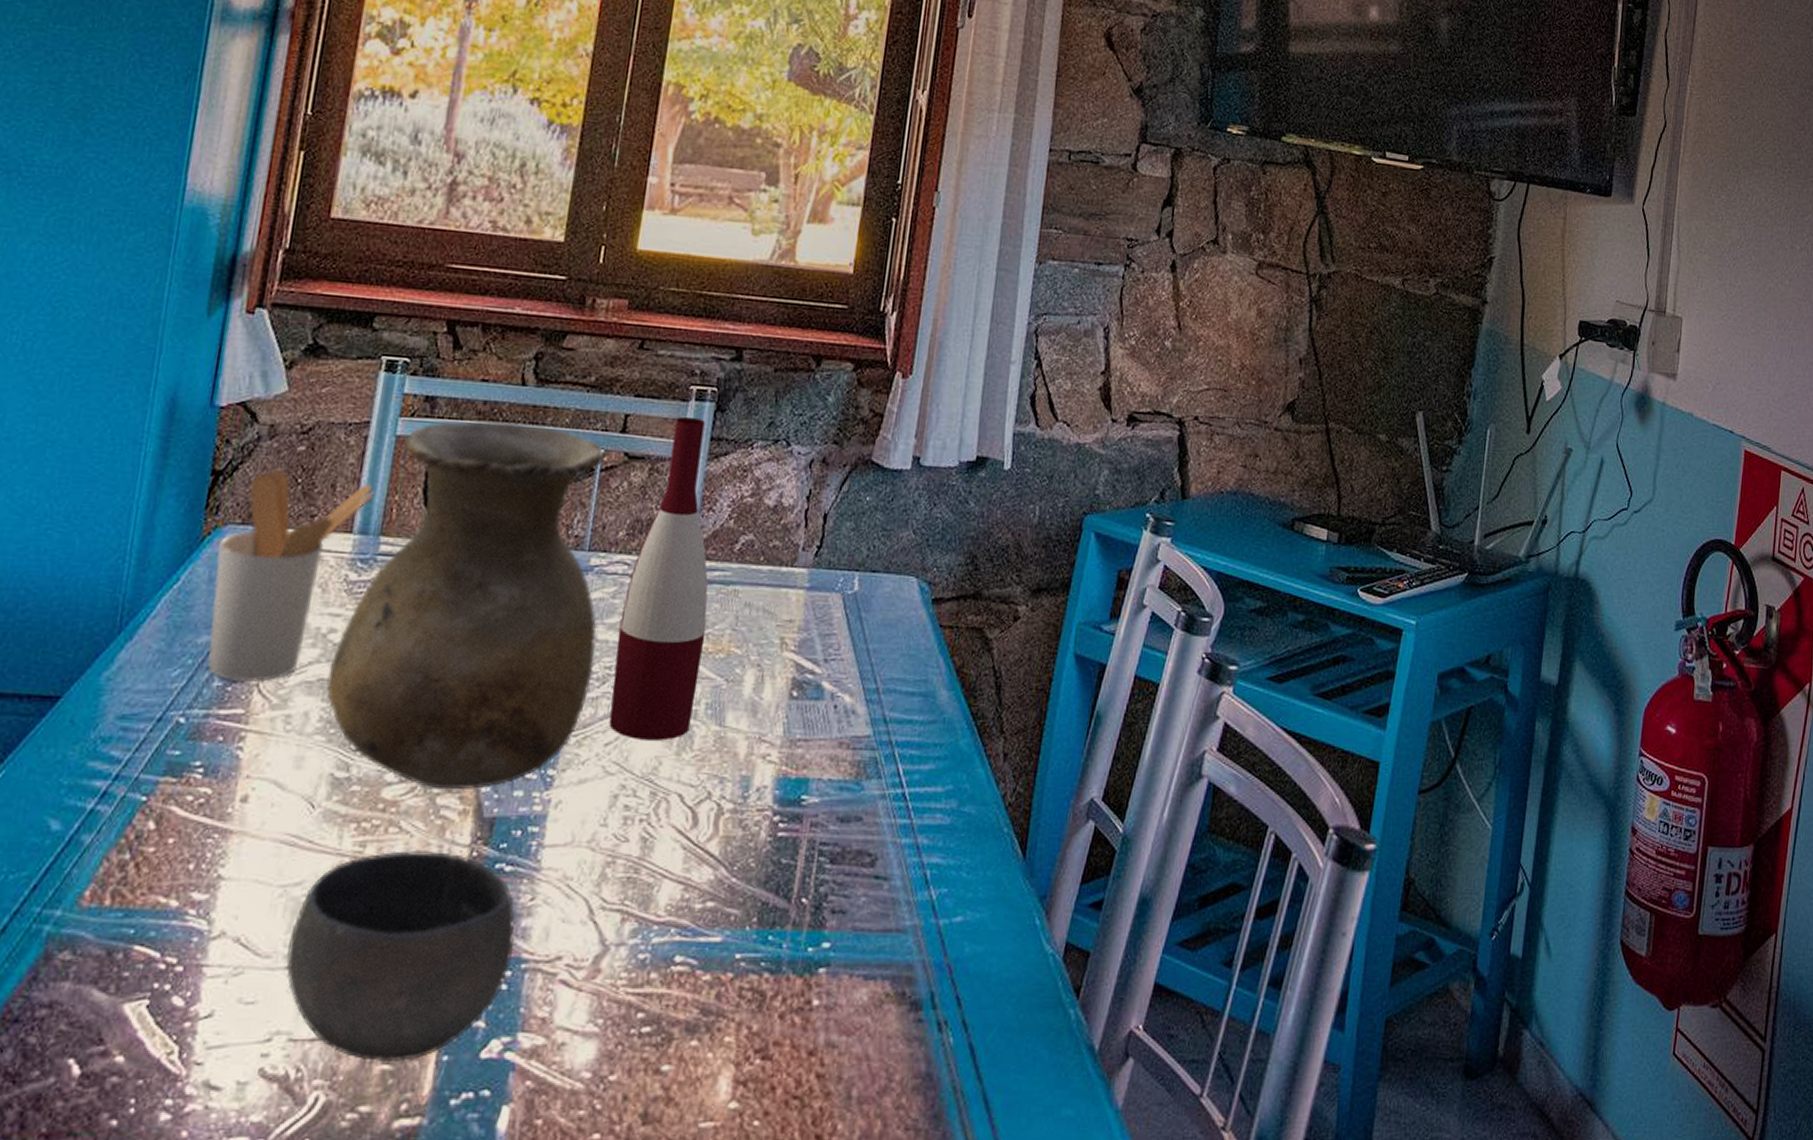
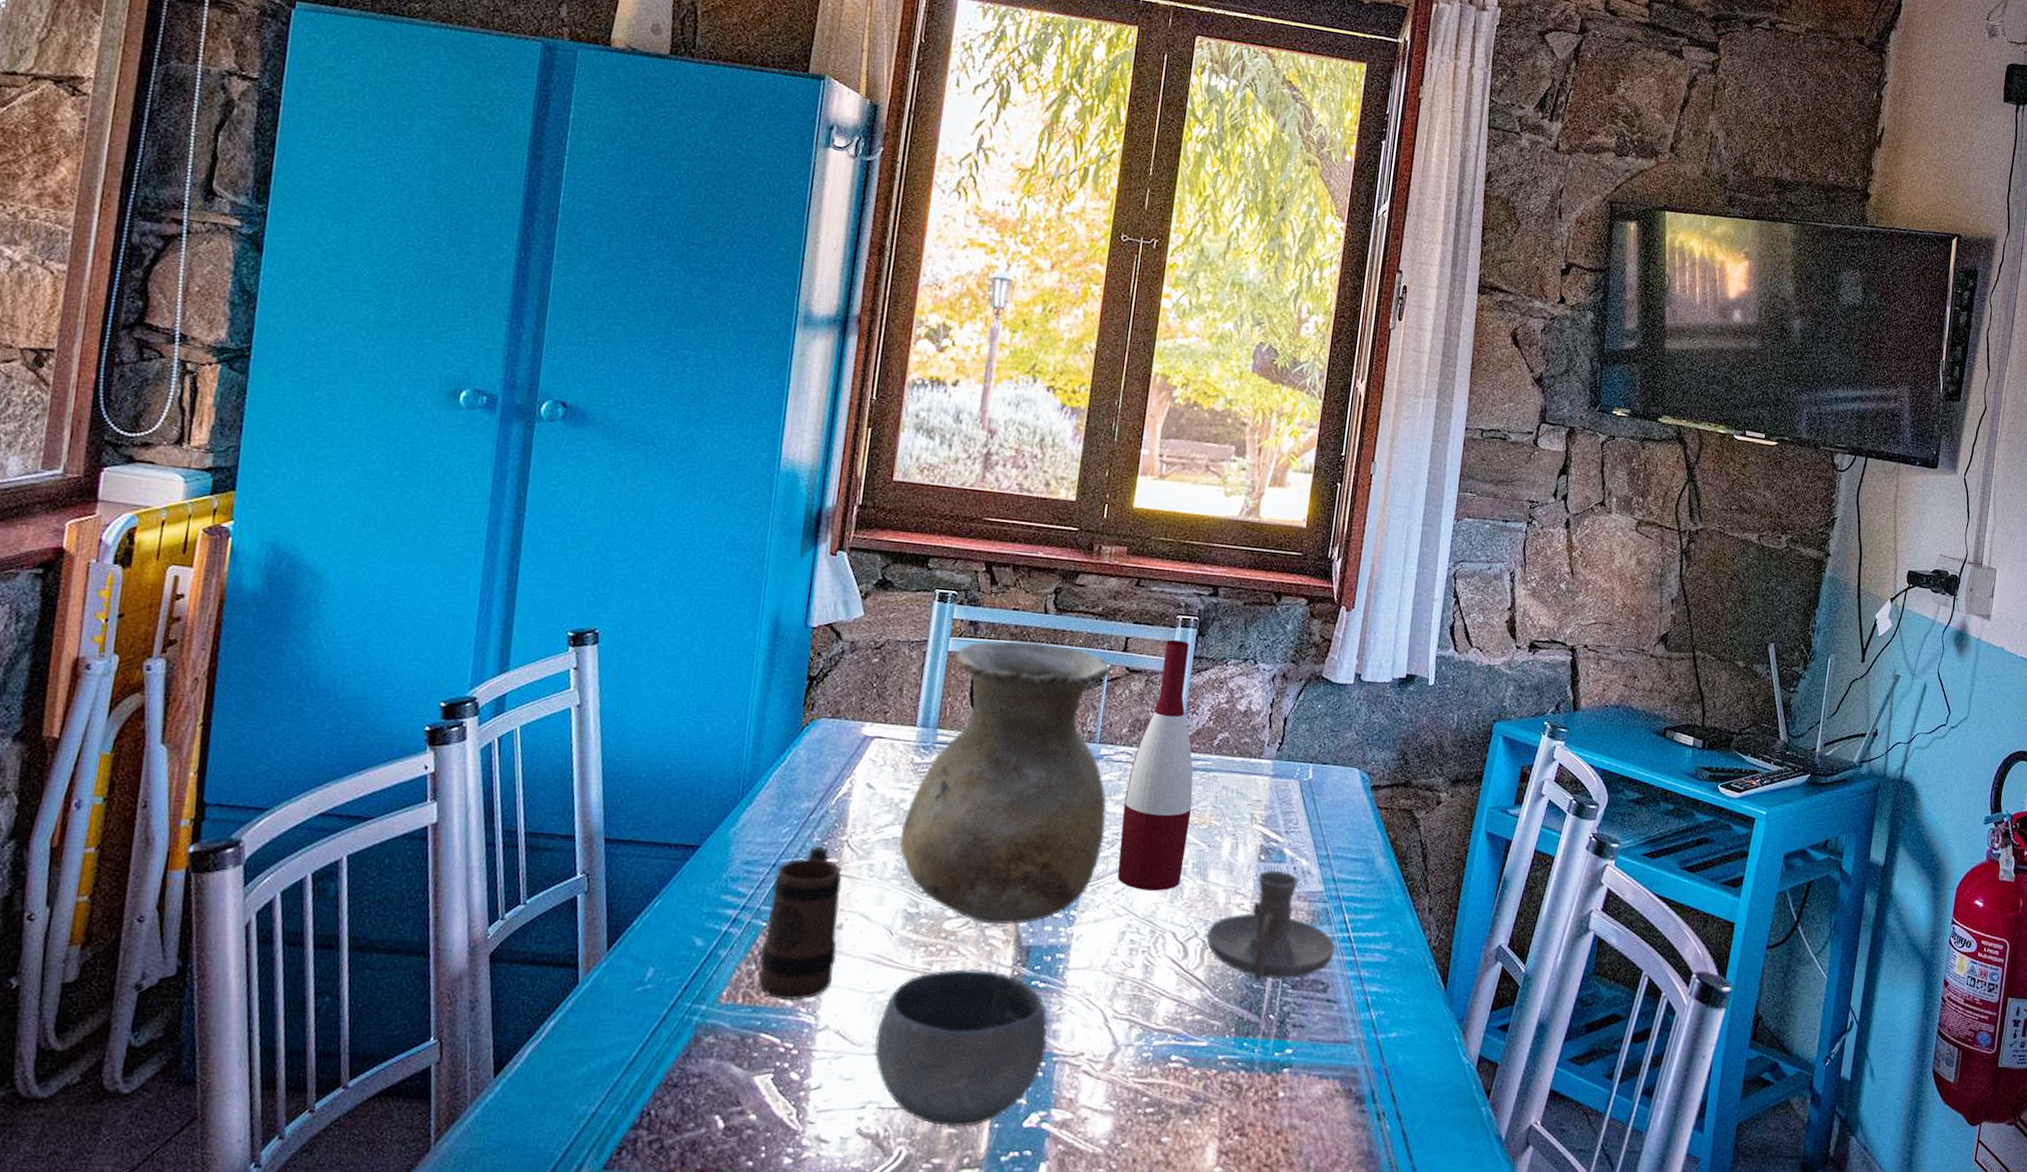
mug: none [132,693,249,900] -> present [757,846,842,1001]
utensil holder: present [207,469,376,683] -> none [809,676,934,839]
candle holder: none [722,709,885,855] -> present [1207,869,1335,982]

